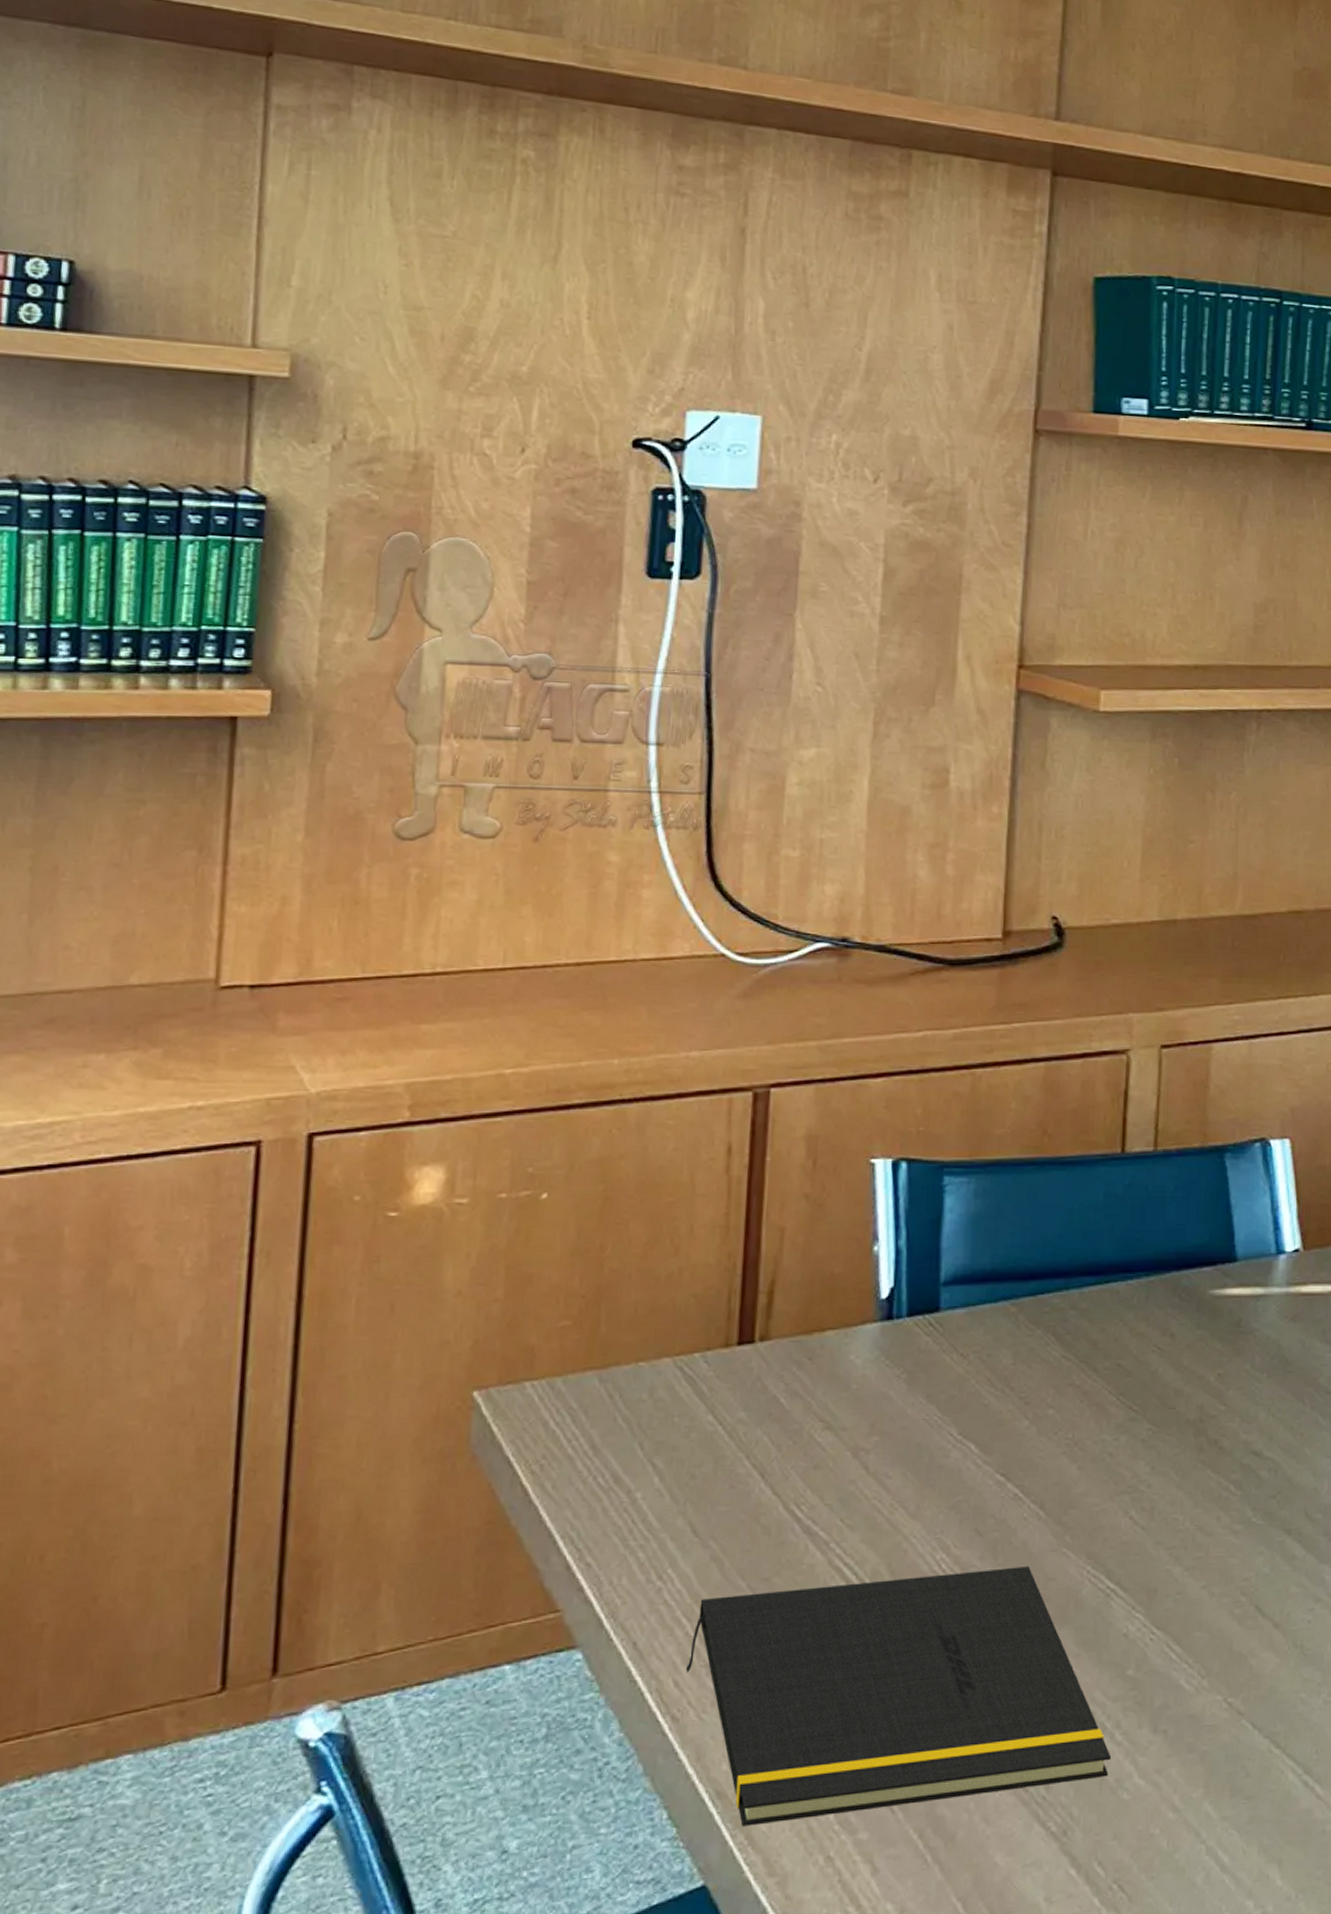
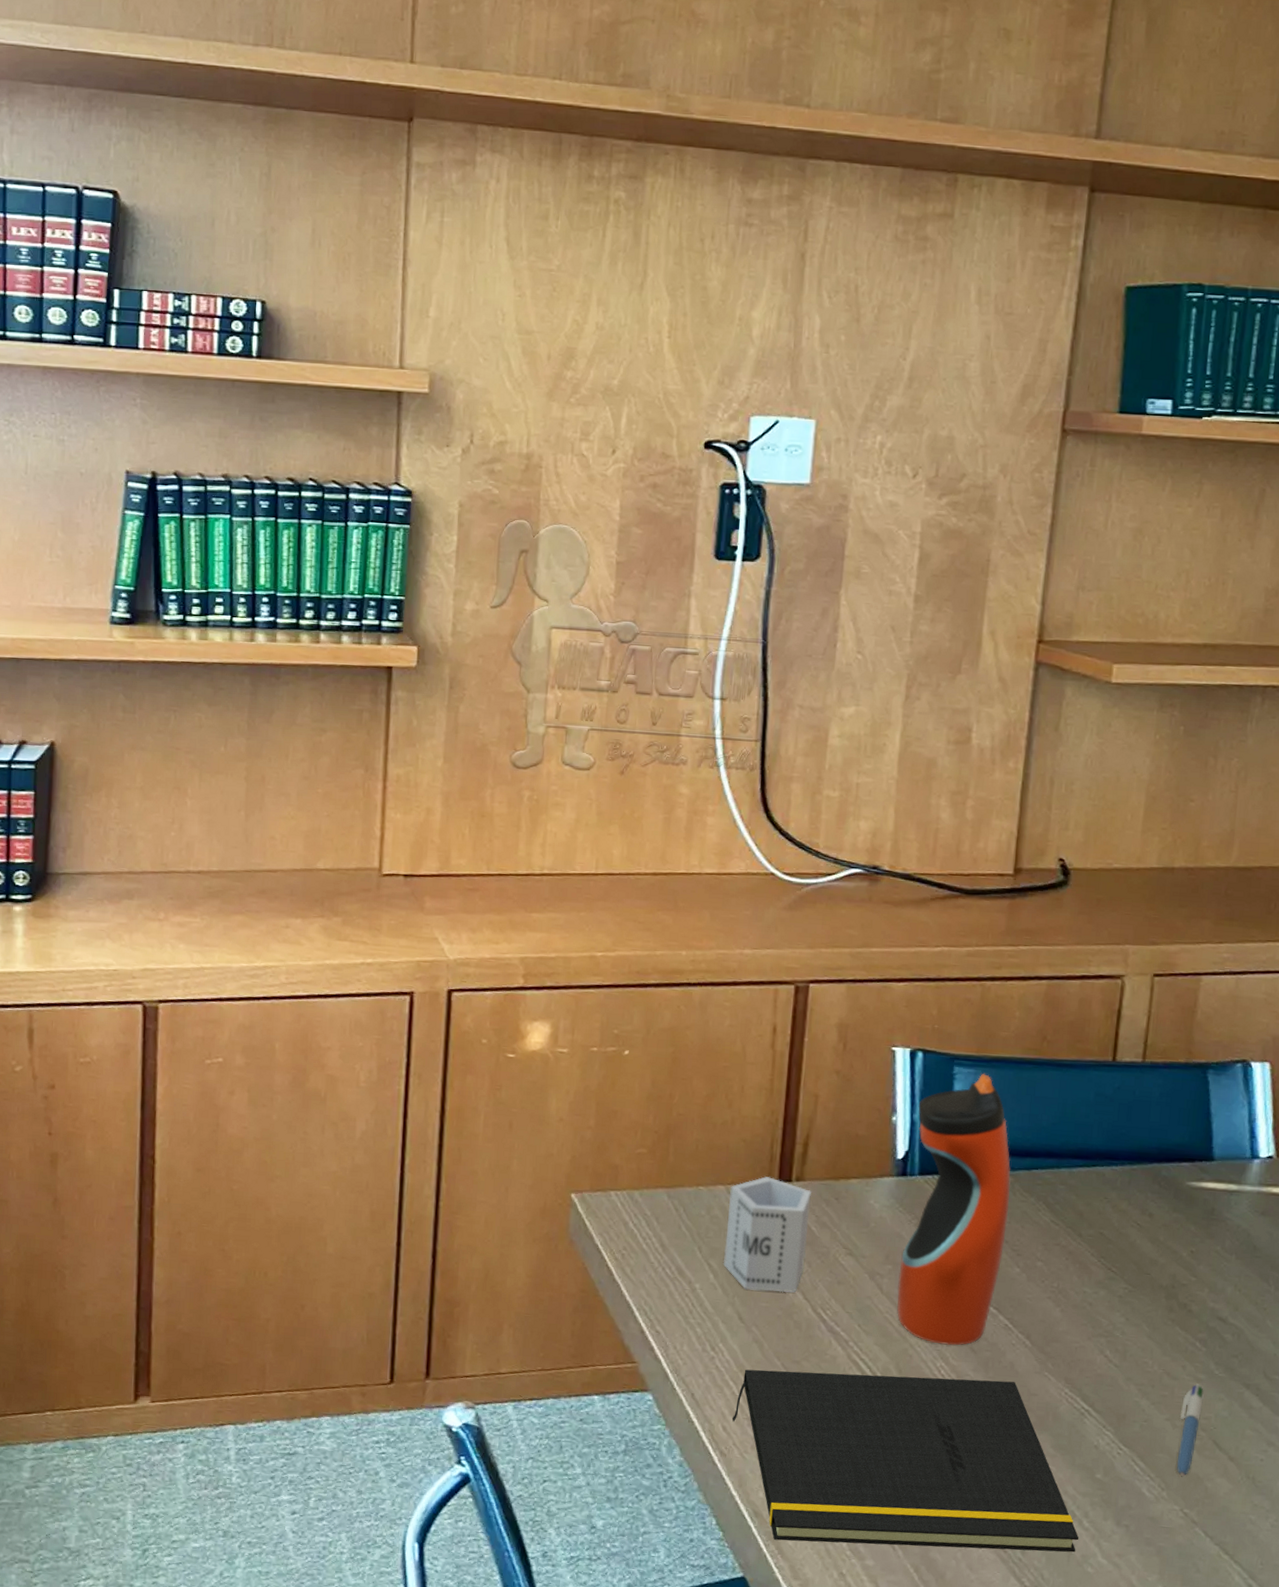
cup: none [670,1339,780,1492] -> present [723,1176,812,1293]
water bottle: none [886,1181,1014,1532] -> present [897,1073,1011,1346]
pen: none [1216,1537,1243,1658] -> present [1176,1383,1205,1477]

